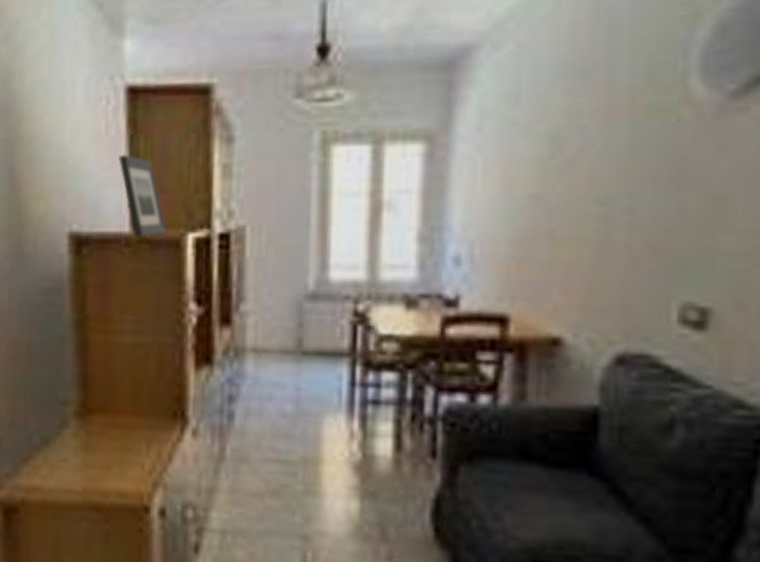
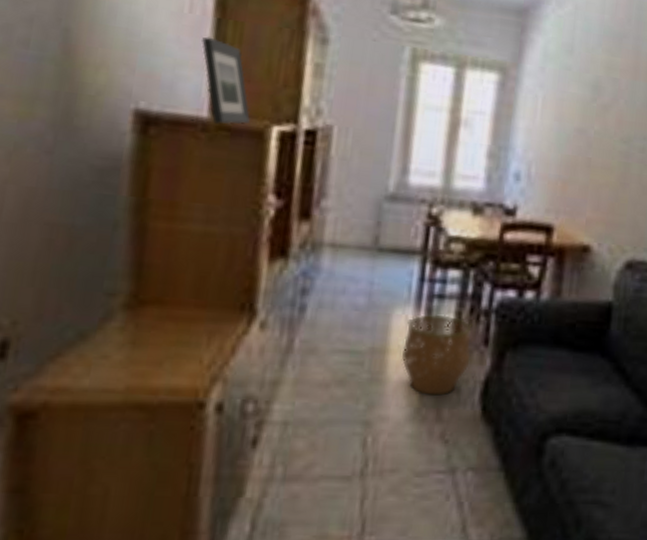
basket: none [336,422,416,513] -> present [401,314,473,396]

